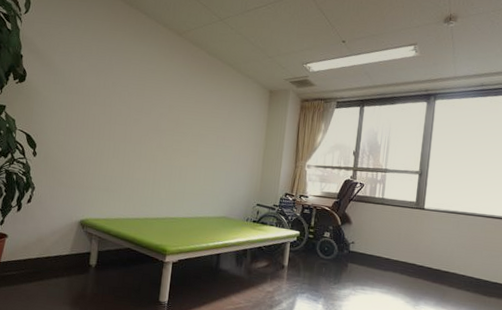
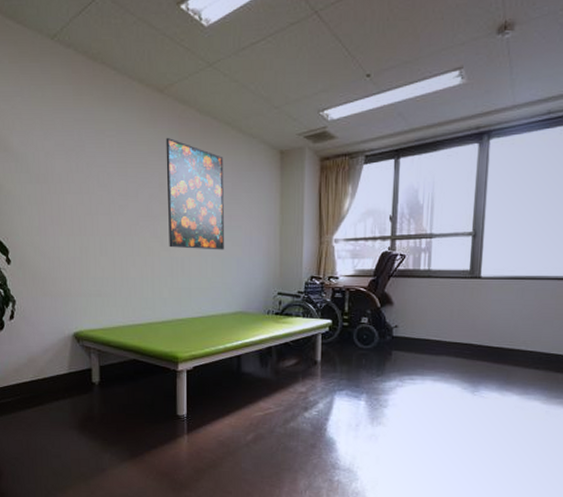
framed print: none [171,71,224,164] -> present [165,138,224,250]

